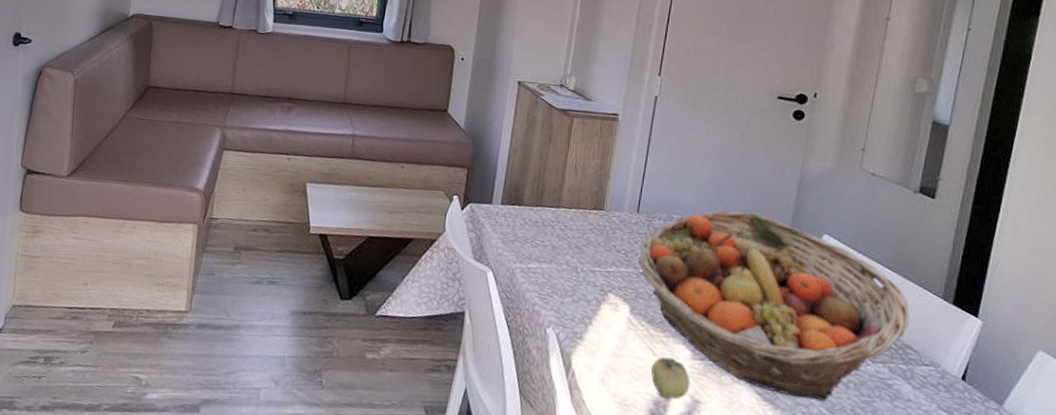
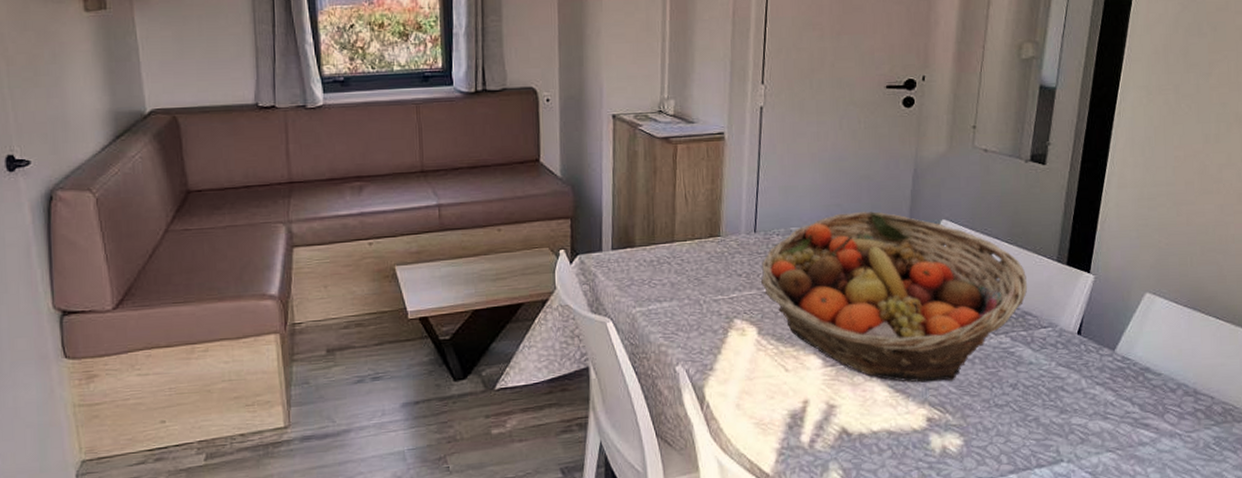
apple: present [651,356,690,400] -> none [785,370,824,411]

